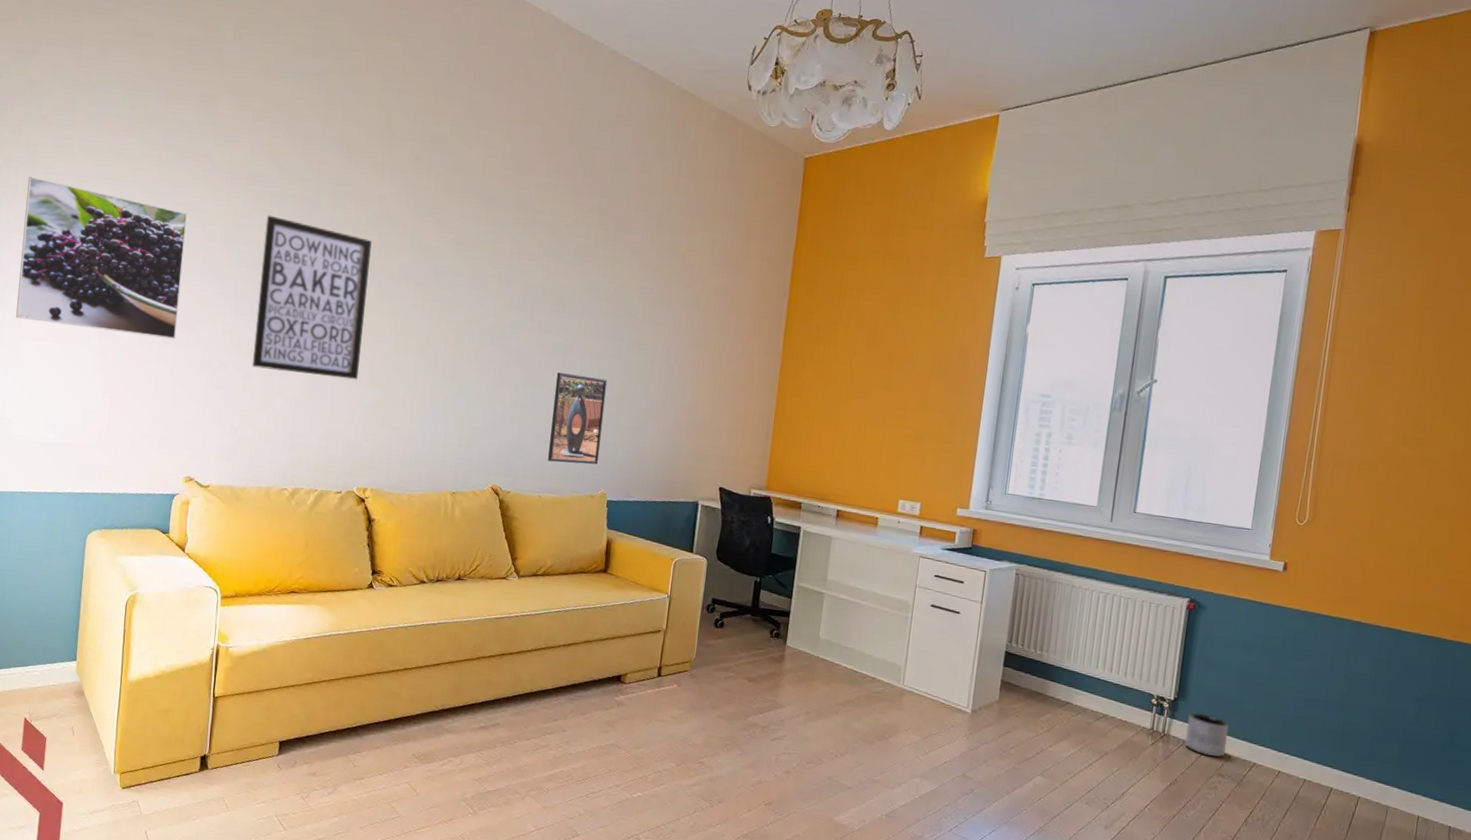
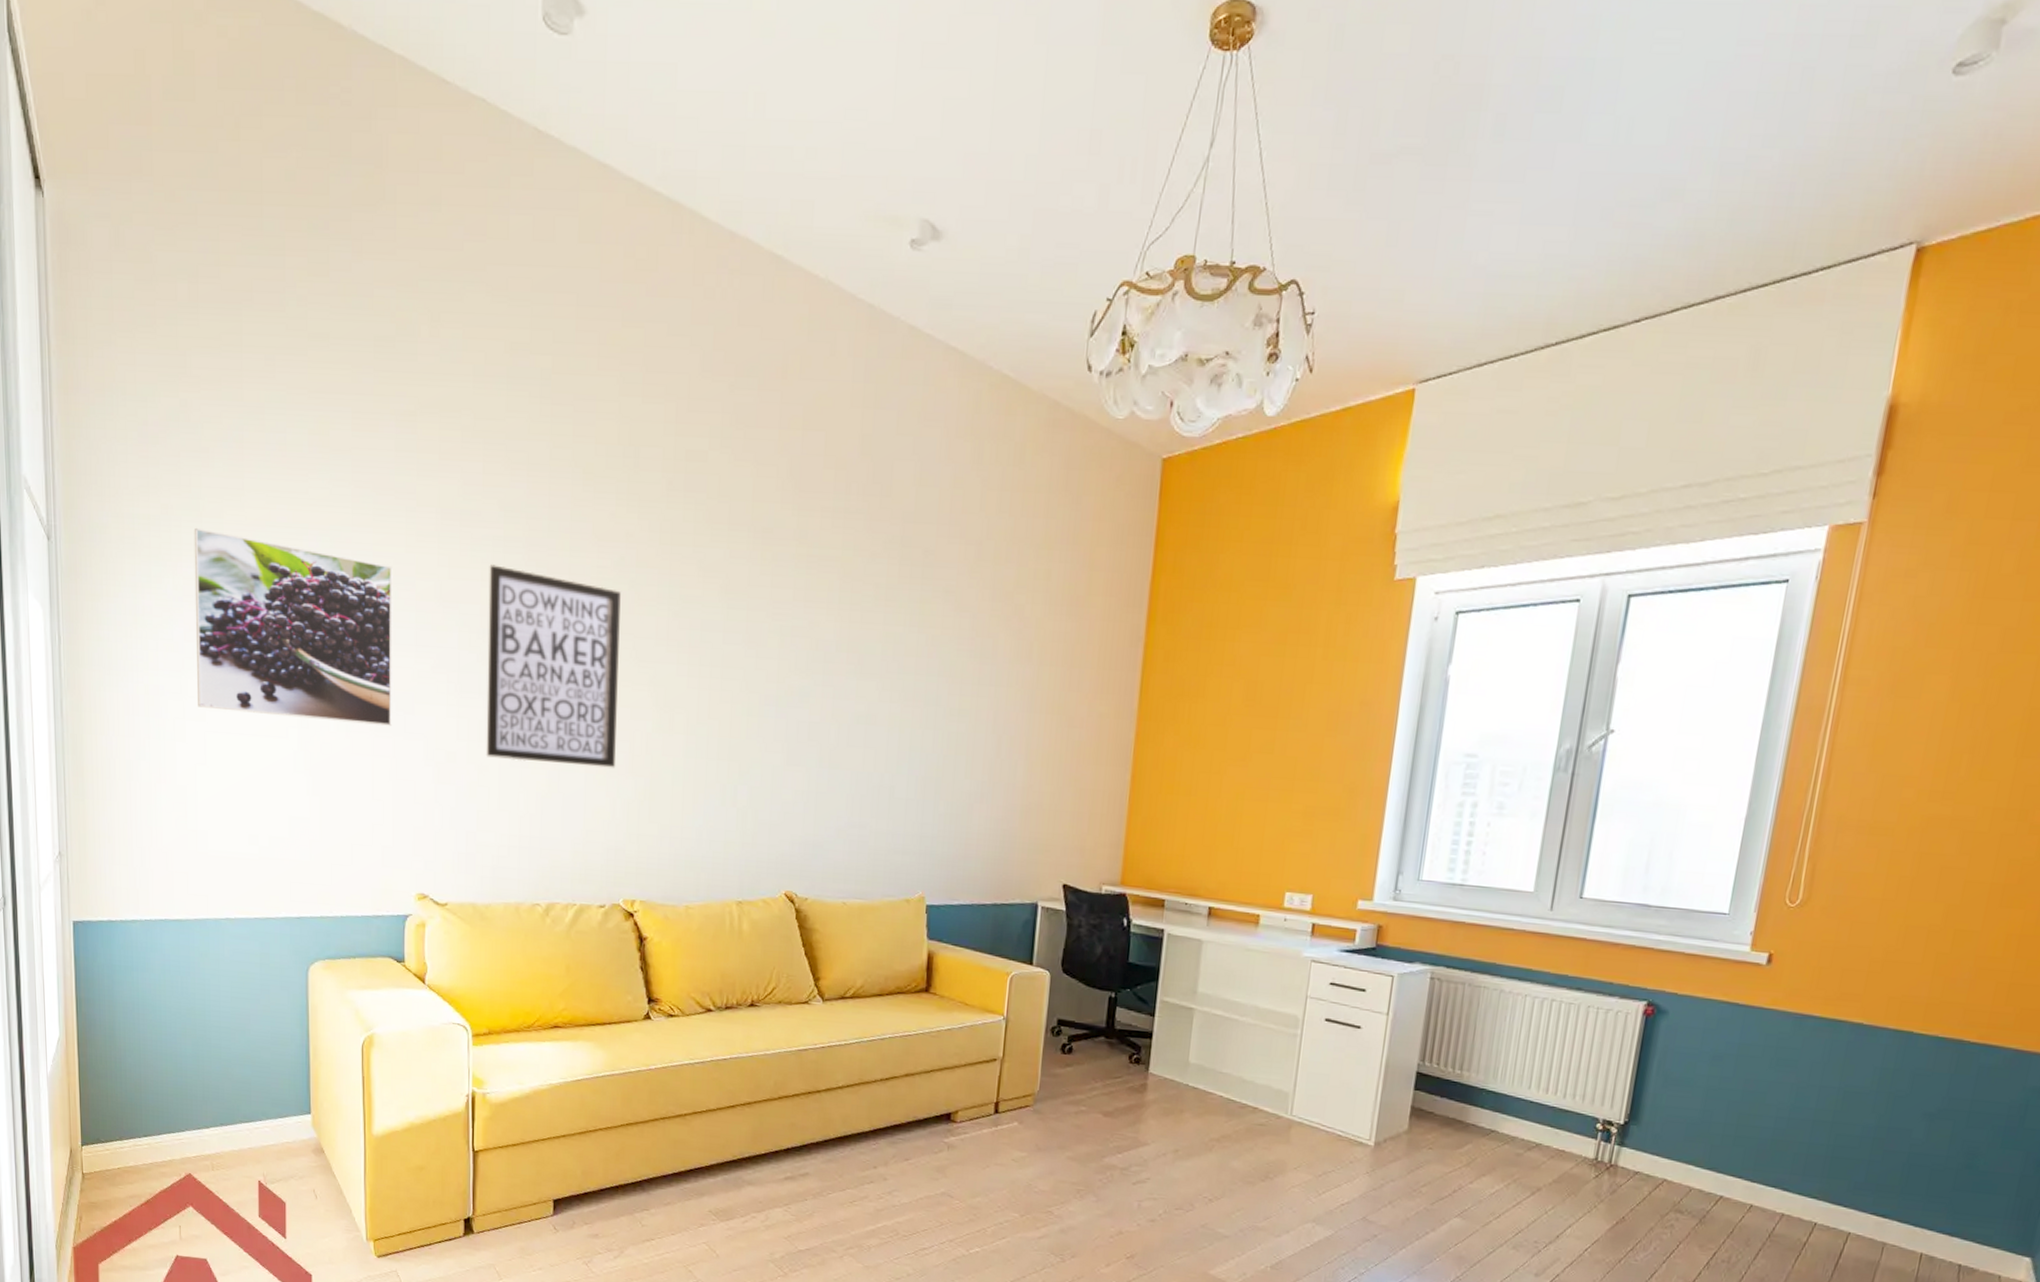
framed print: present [548,372,608,465] -> none [852,748,921,862]
planter: present [1184,712,1229,757] -> none [1635,1138,1691,1191]

